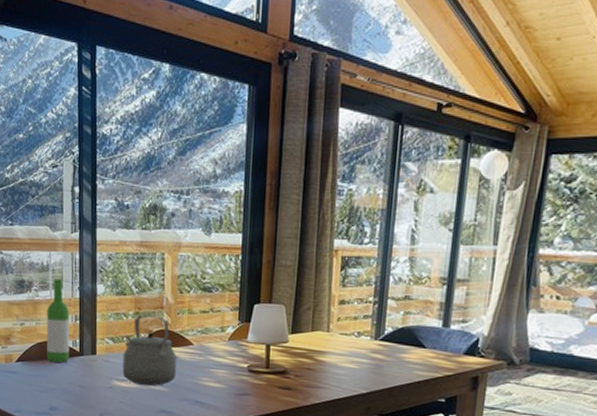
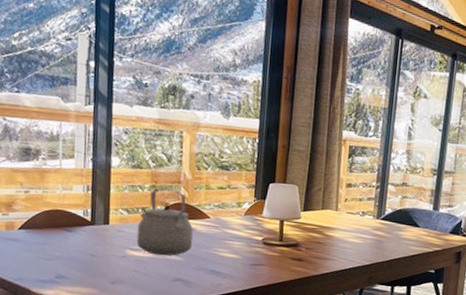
wine bottle: present [46,279,70,363] -> none [54,148,81,232]

